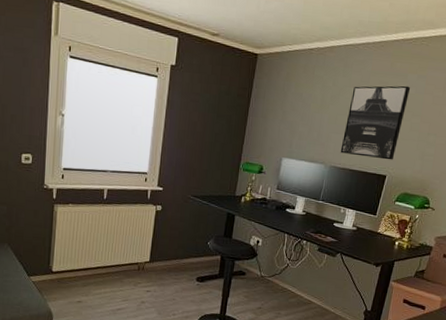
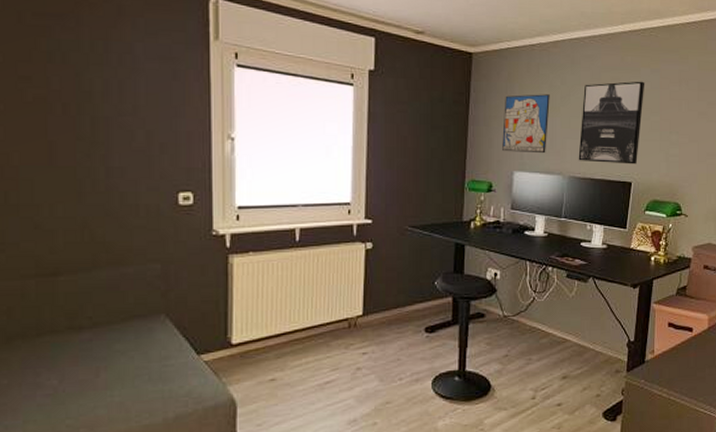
wall art: none [275,92,322,145] -> present [502,94,550,154]

